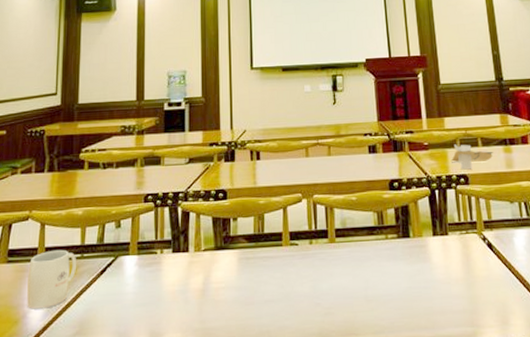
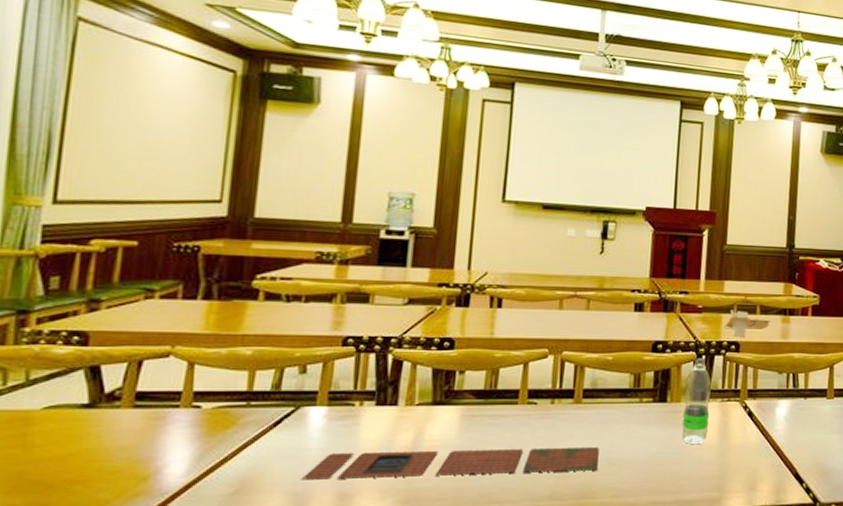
mug: present [27,249,77,309] -> none [162,395,241,464]
papers: none [122,283,357,322] -> present [300,446,599,480]
bottle: none [424,192,453,279] -> present [681,357,711,445]

